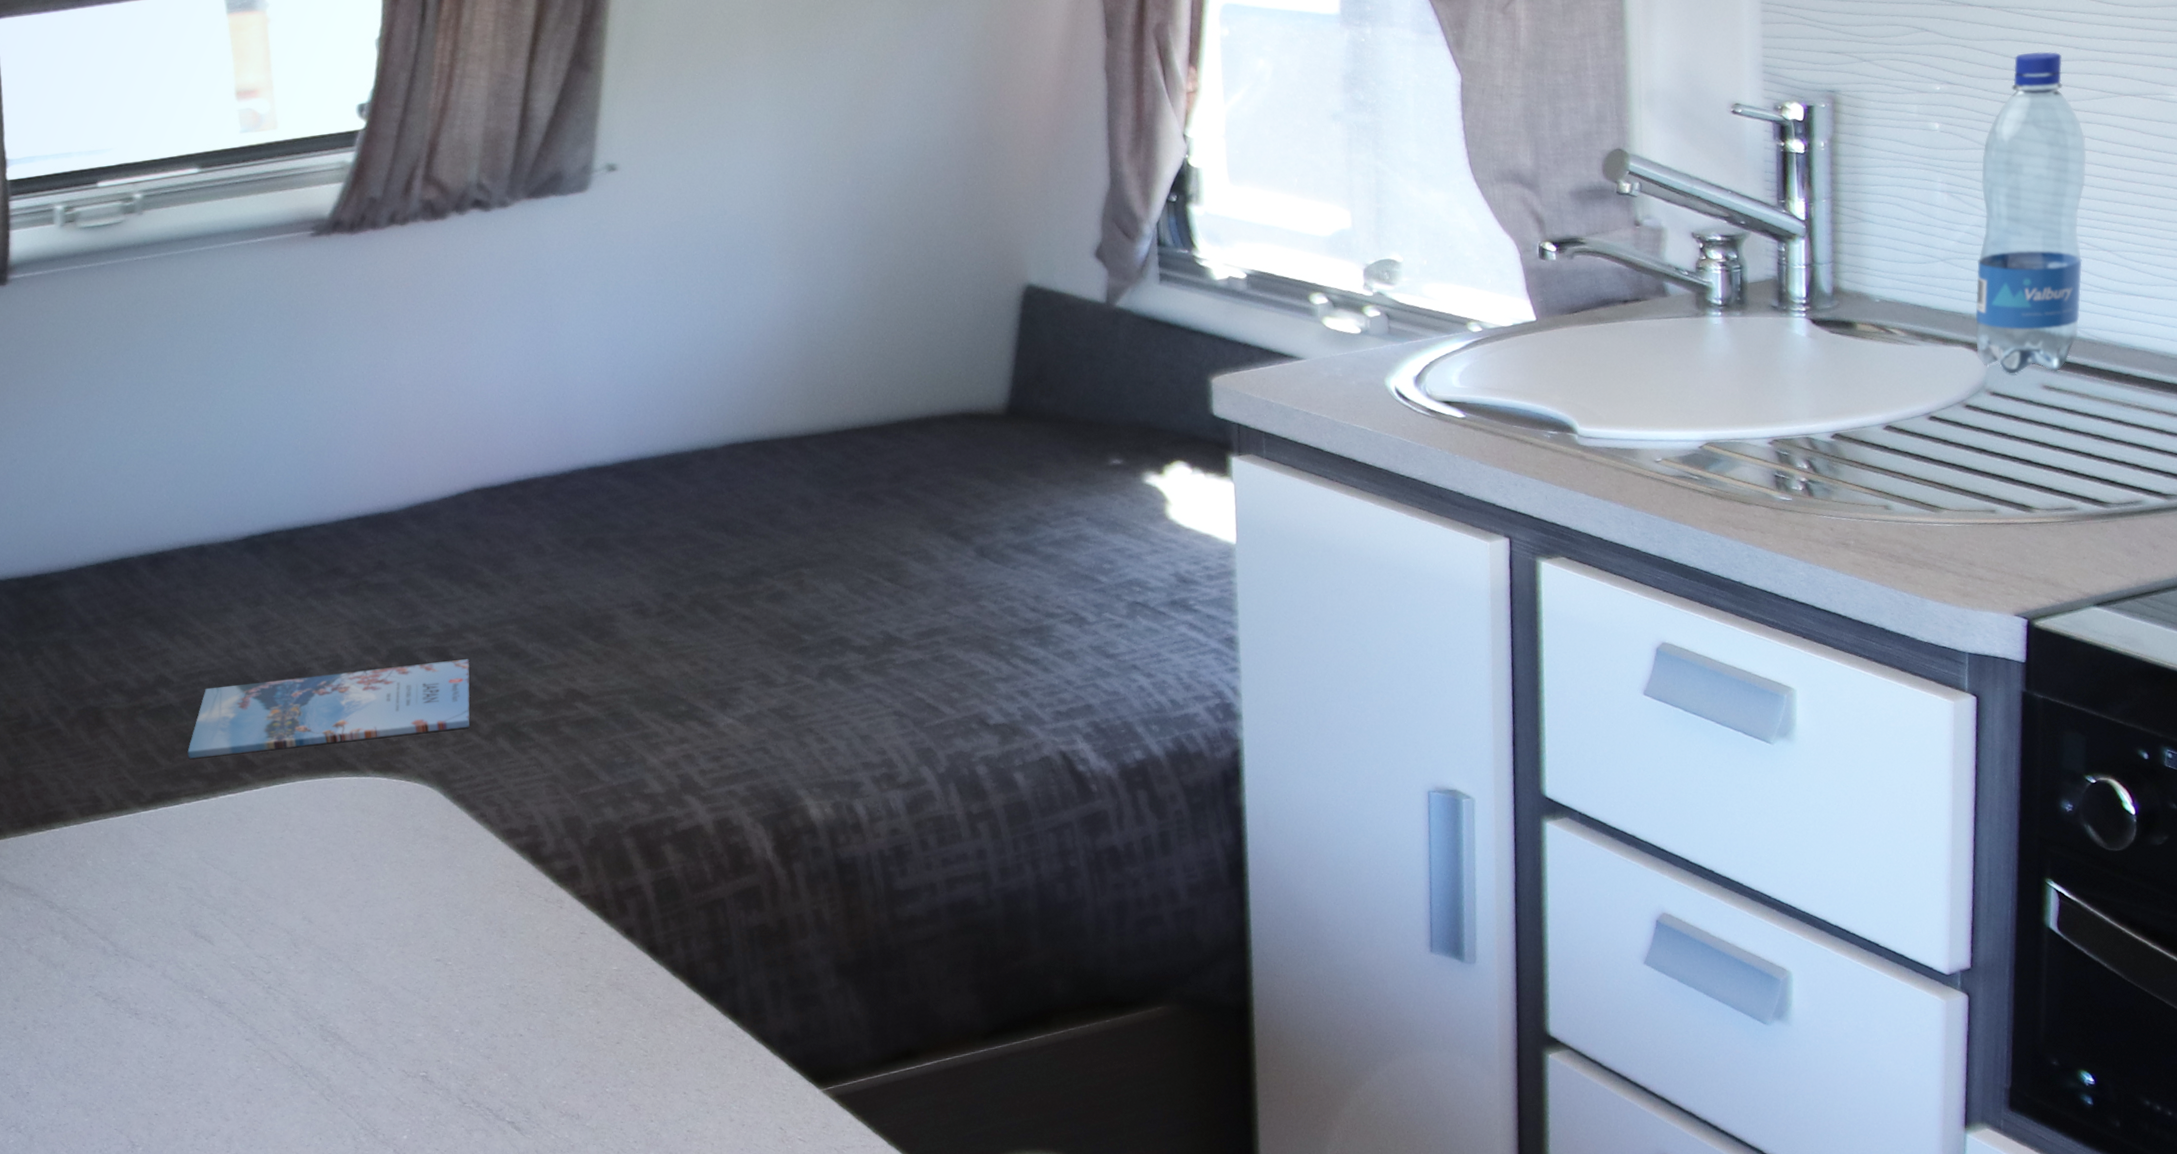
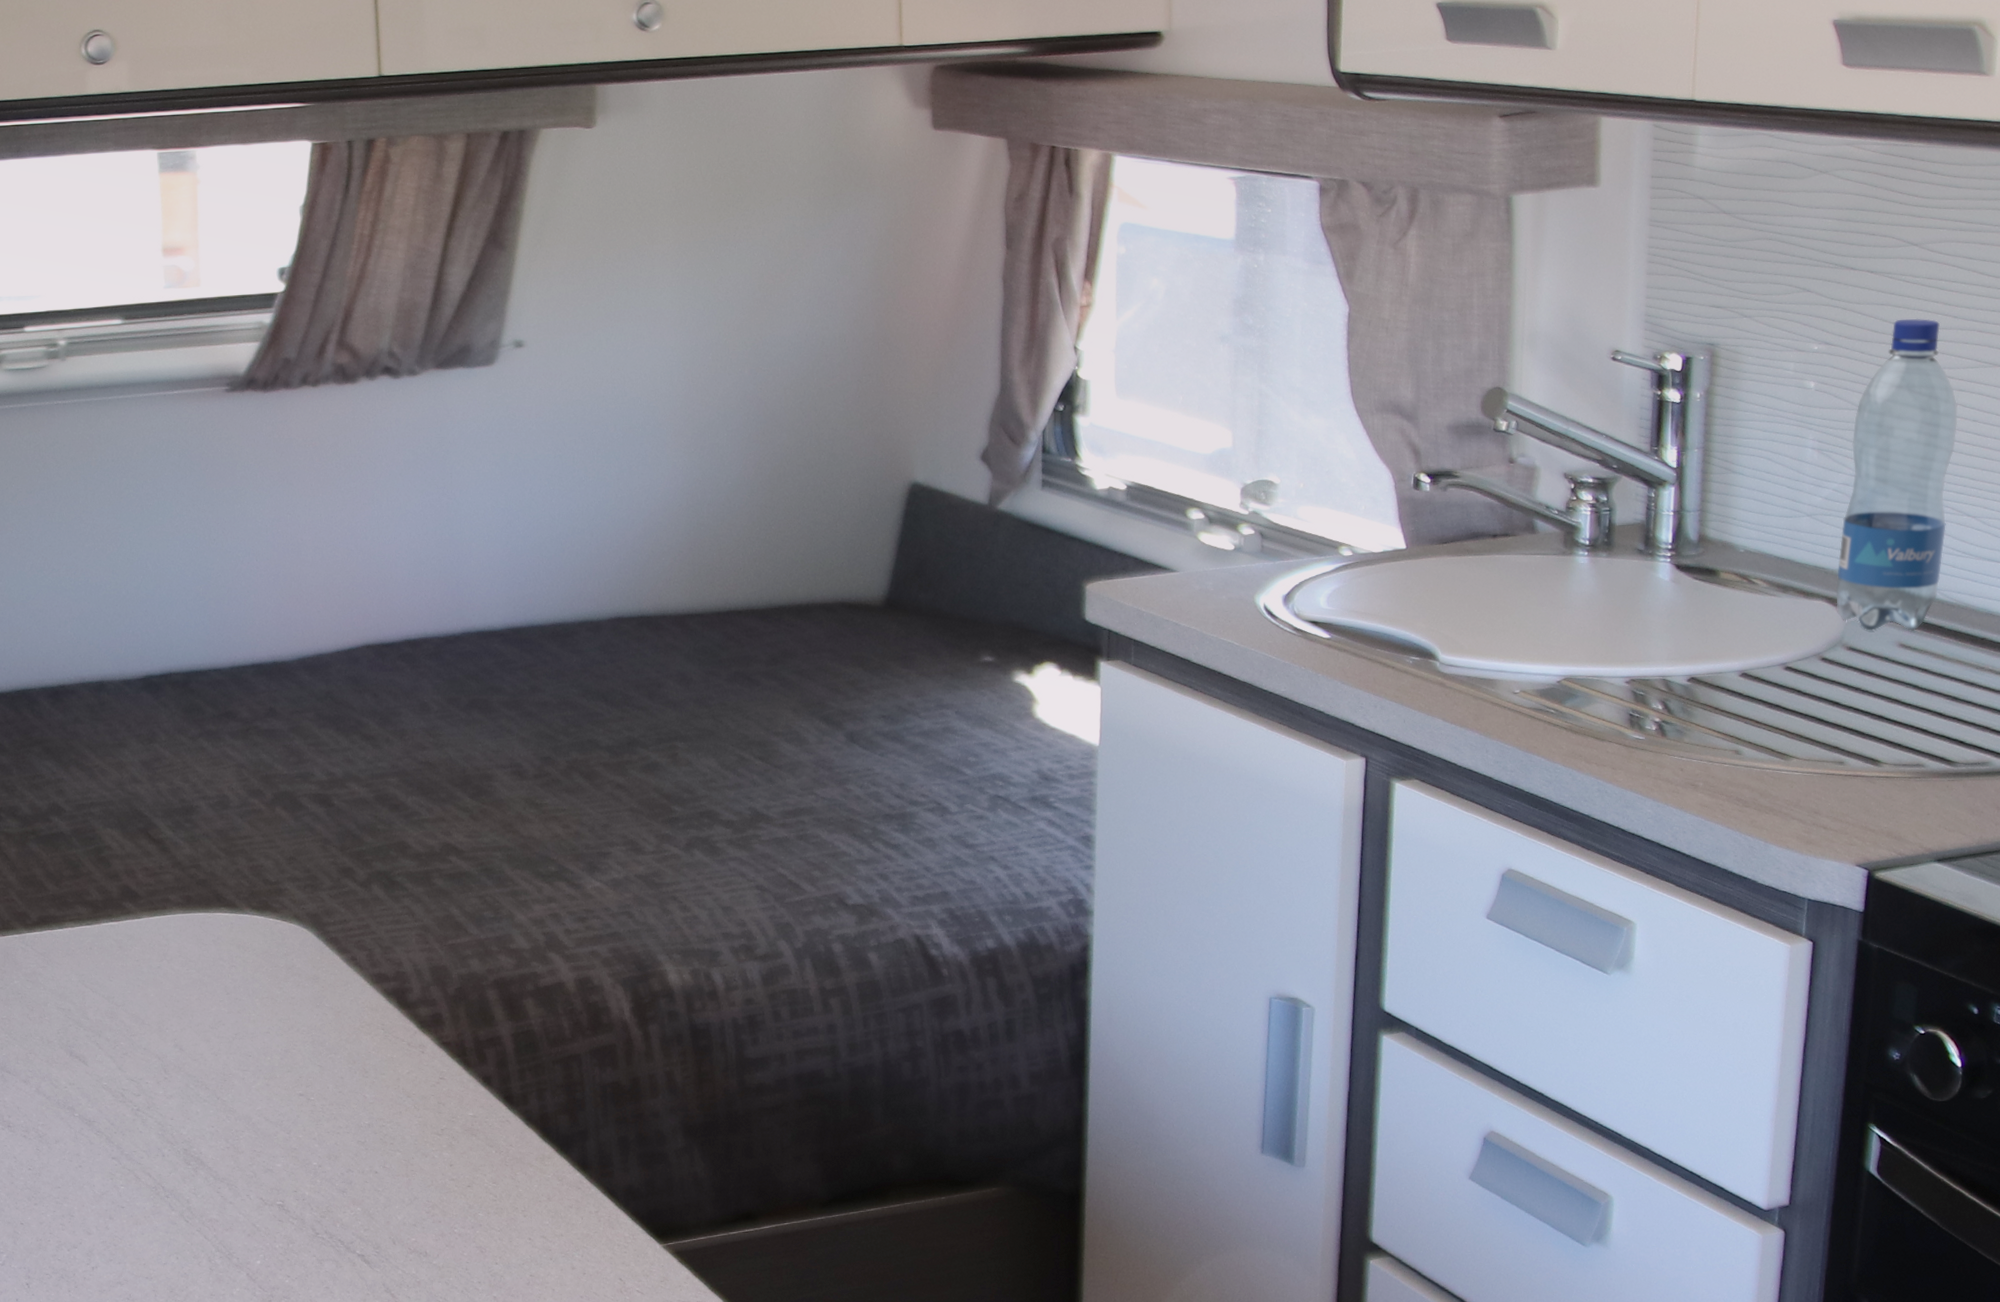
magazine: present [187,659,470,759] -> none [74,807,350,885]

